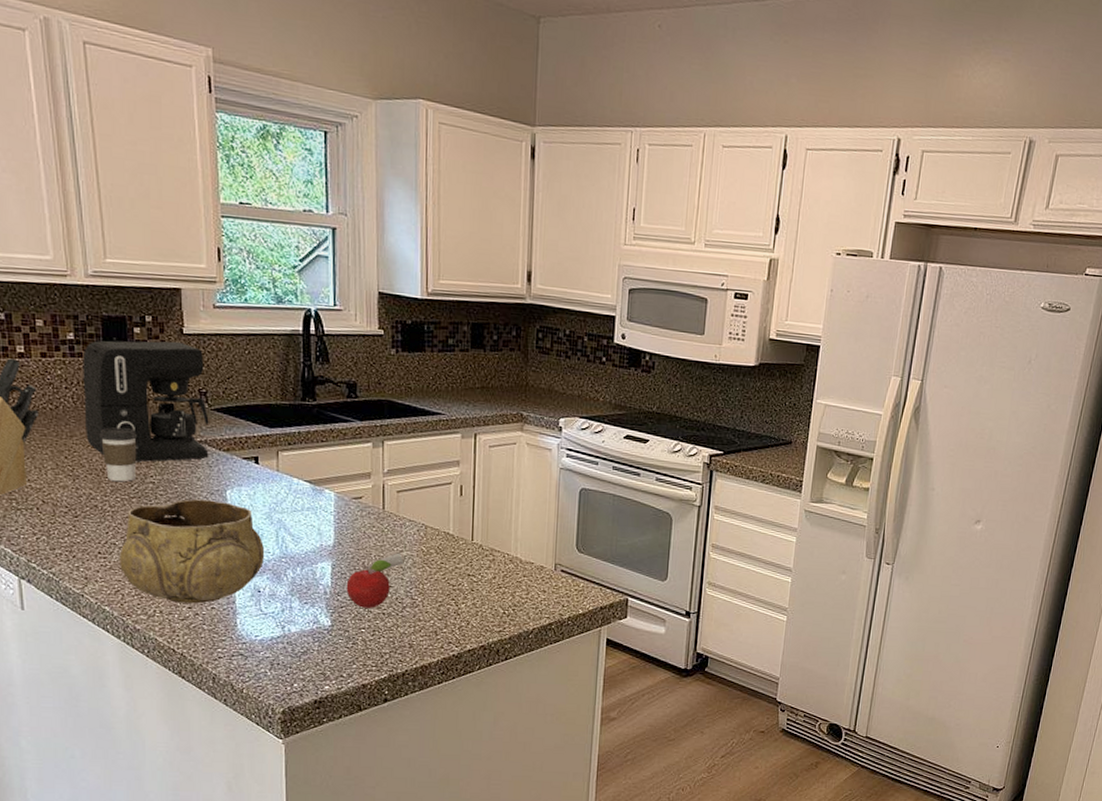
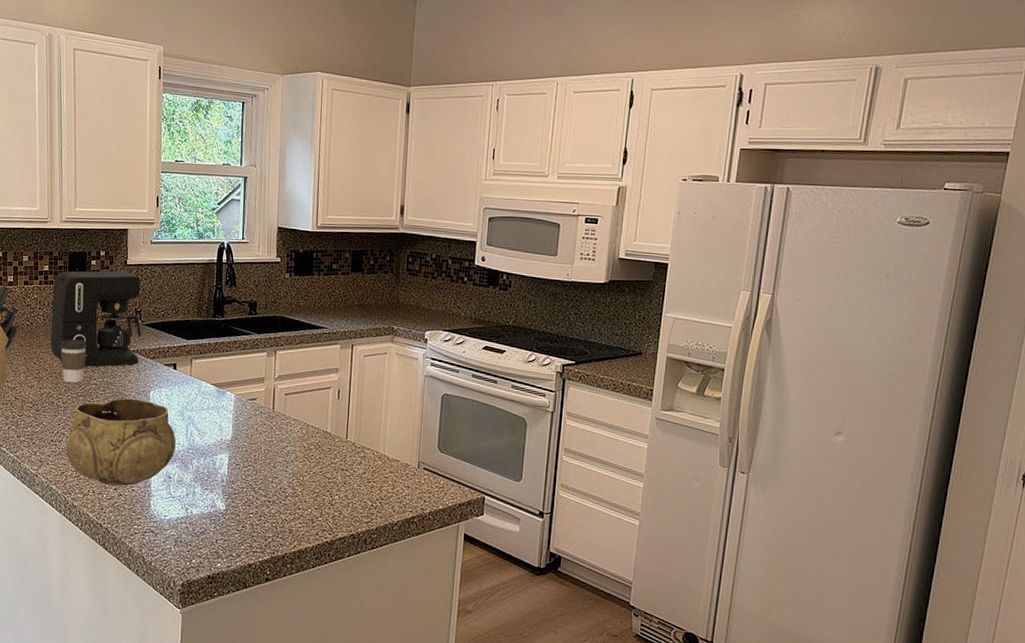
fruit: present [346,552,404,608] -> none [239,447,288,496]

